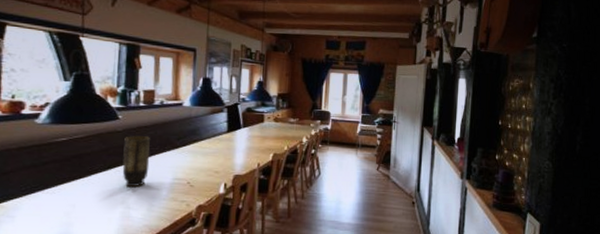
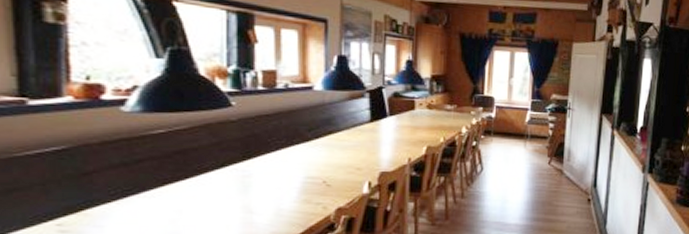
vase: present [122,136,150,188] -> none [240,126,275,189]

